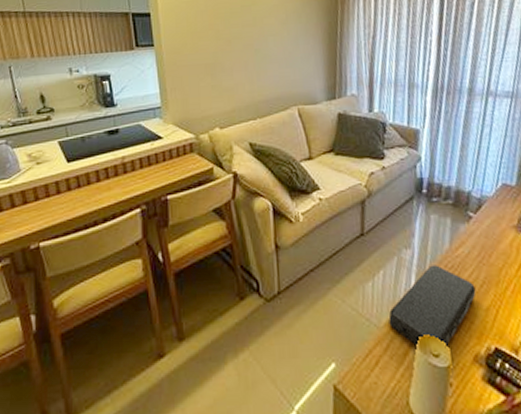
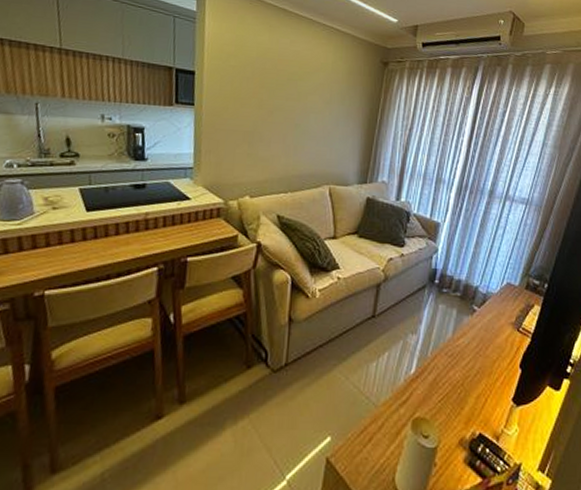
power bank: present [388,265,476,348] -> none [387,351,470,430]

